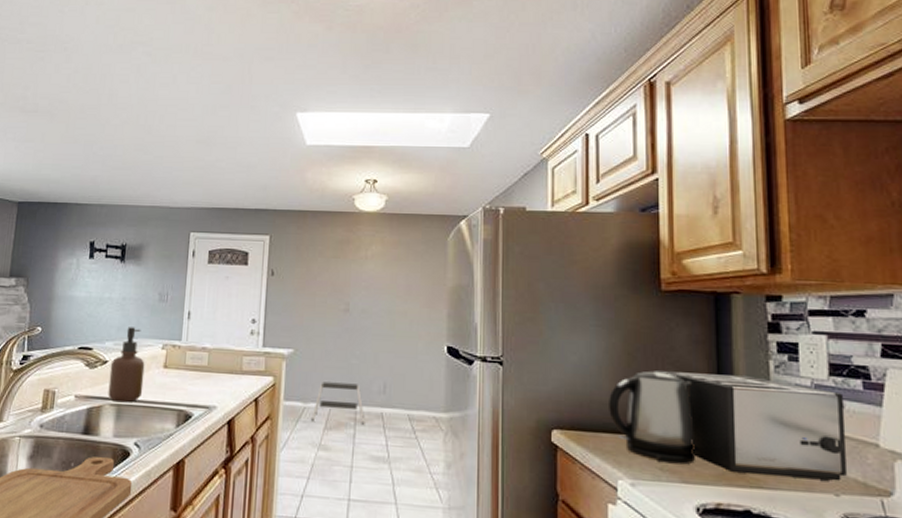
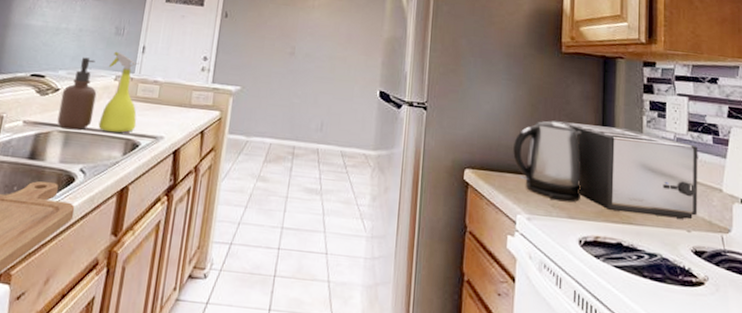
spray bottle: none [149,319,188,404] -> present [98,51,139,133]
step stool: present [311,382,365,425] -> none [253,118,302,159]

